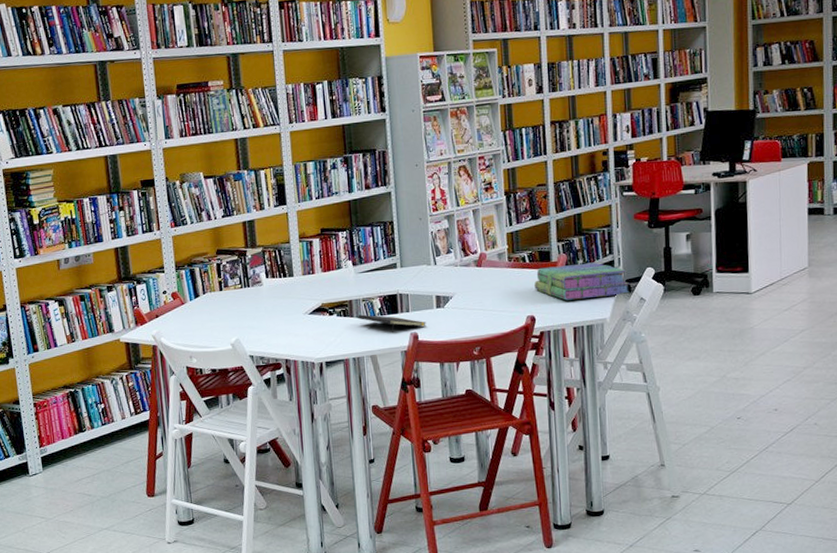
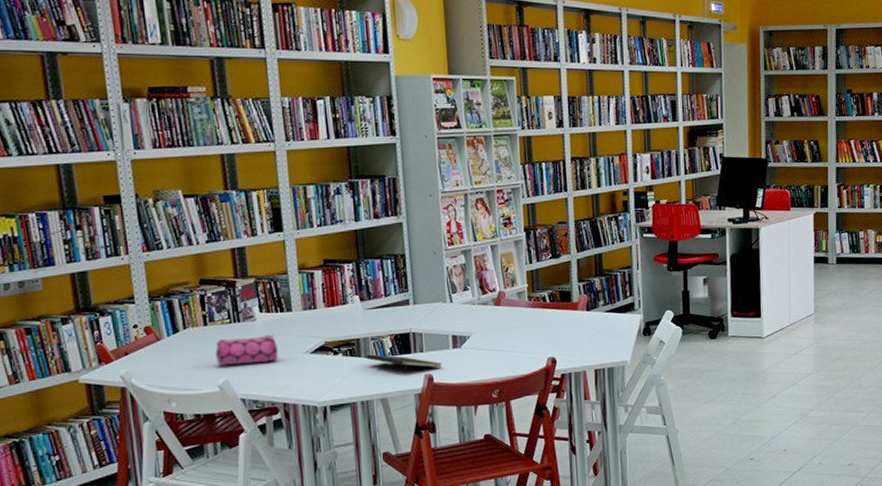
pencil case: none [229,296,282,325] -> present [215,333,278,365]
stack of books: present [534,262,630,301] -> none [555,304,650,342]

